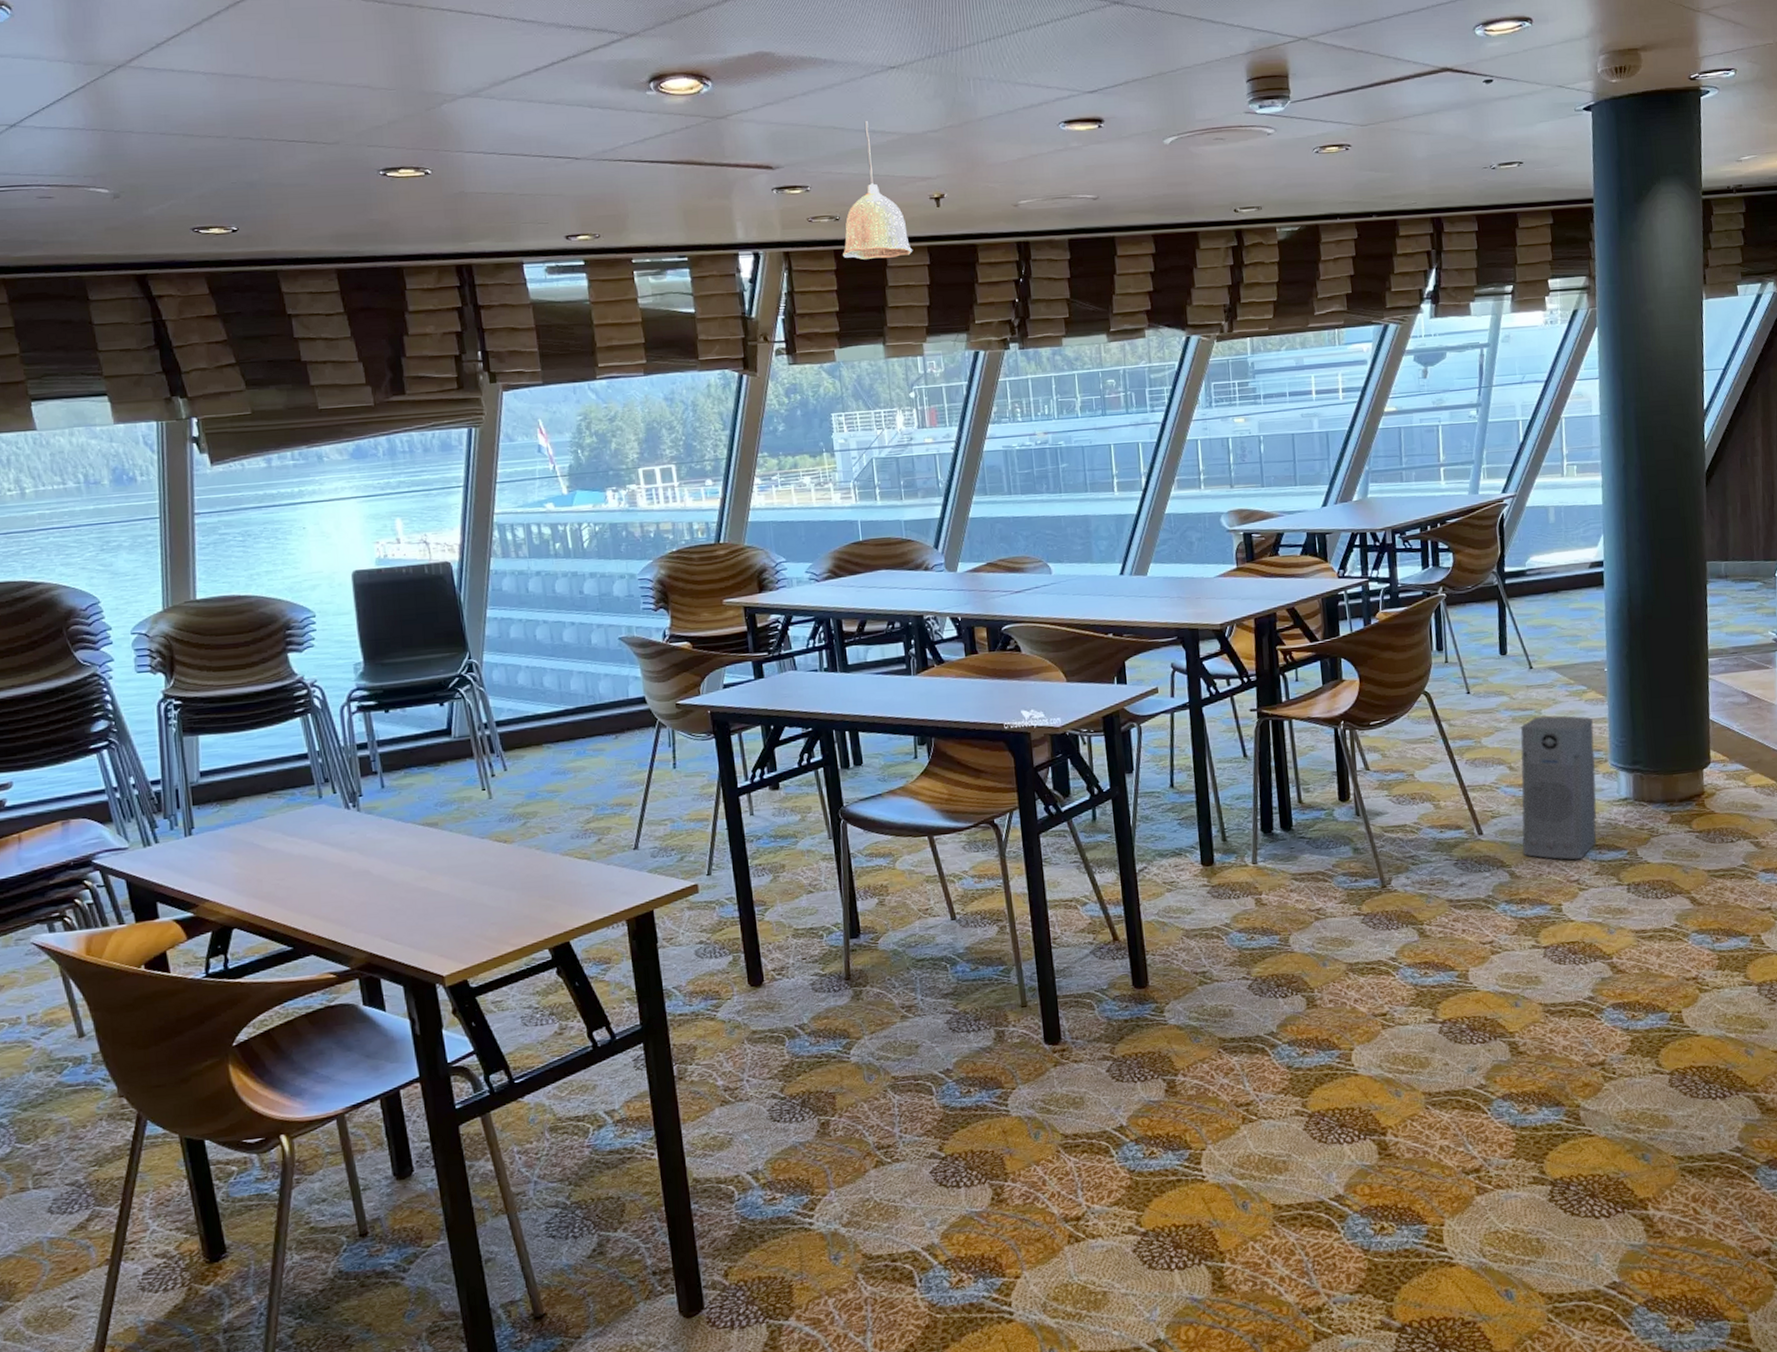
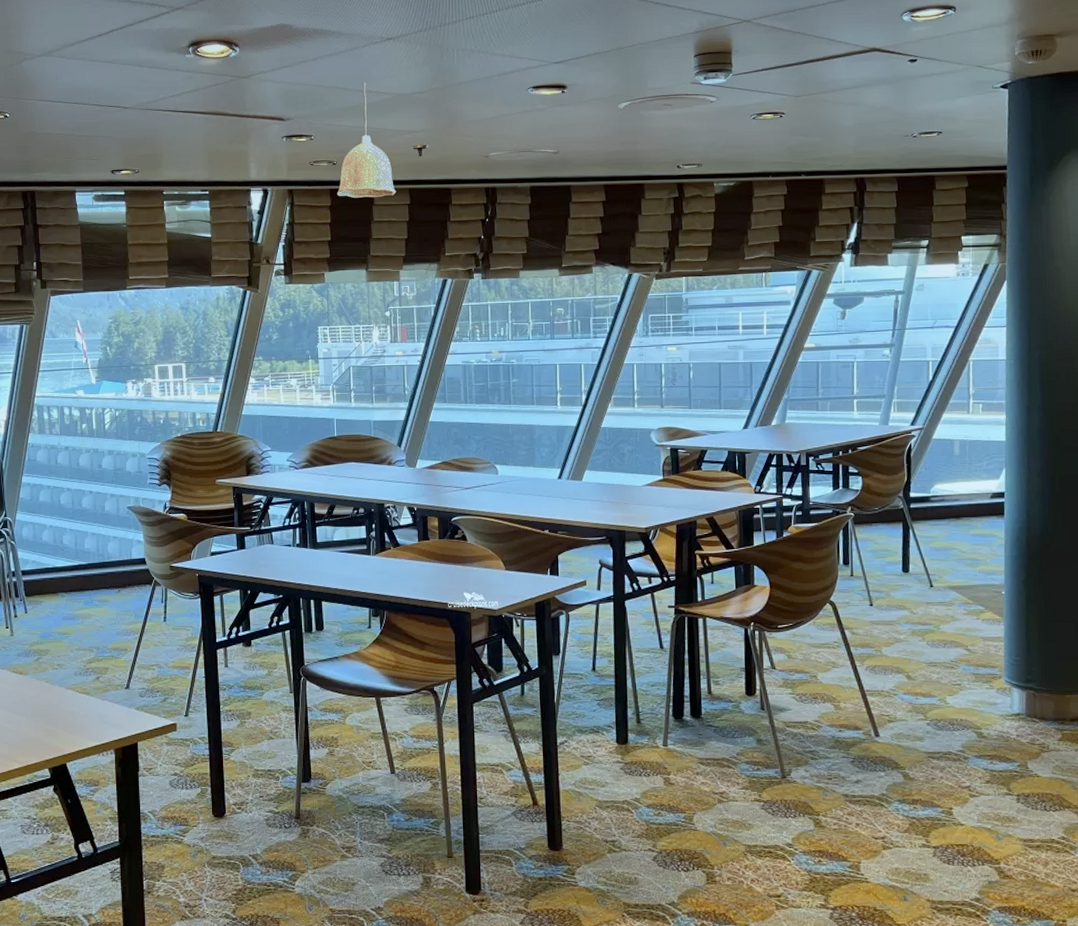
air purifier: present [1520,715,1597,860] -> none [916,631,990,768]

